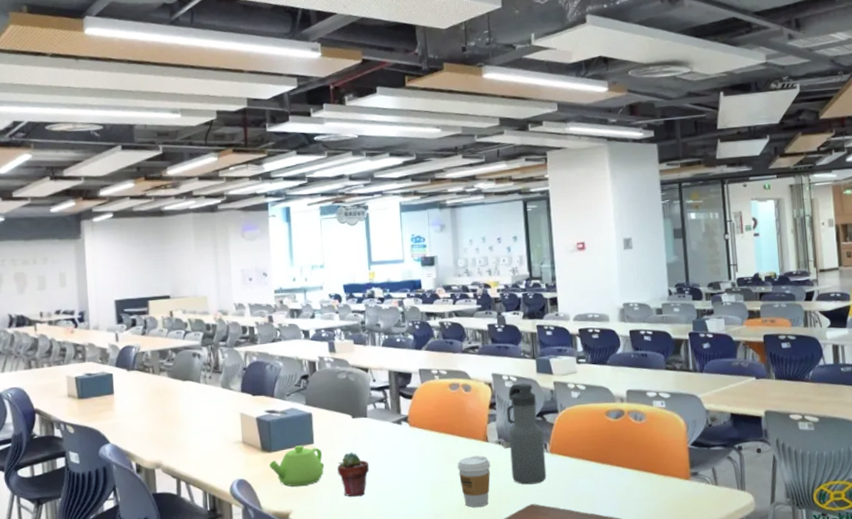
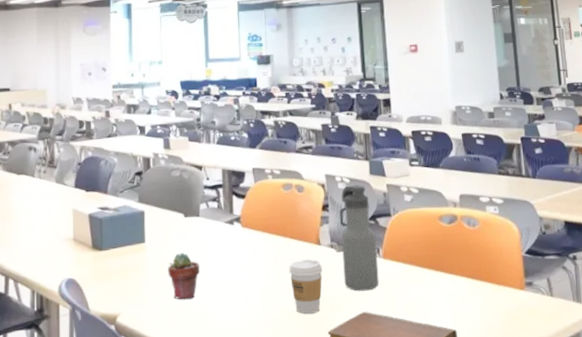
teapot: present [269,445,325,487] -> none [99,244,155,288]

